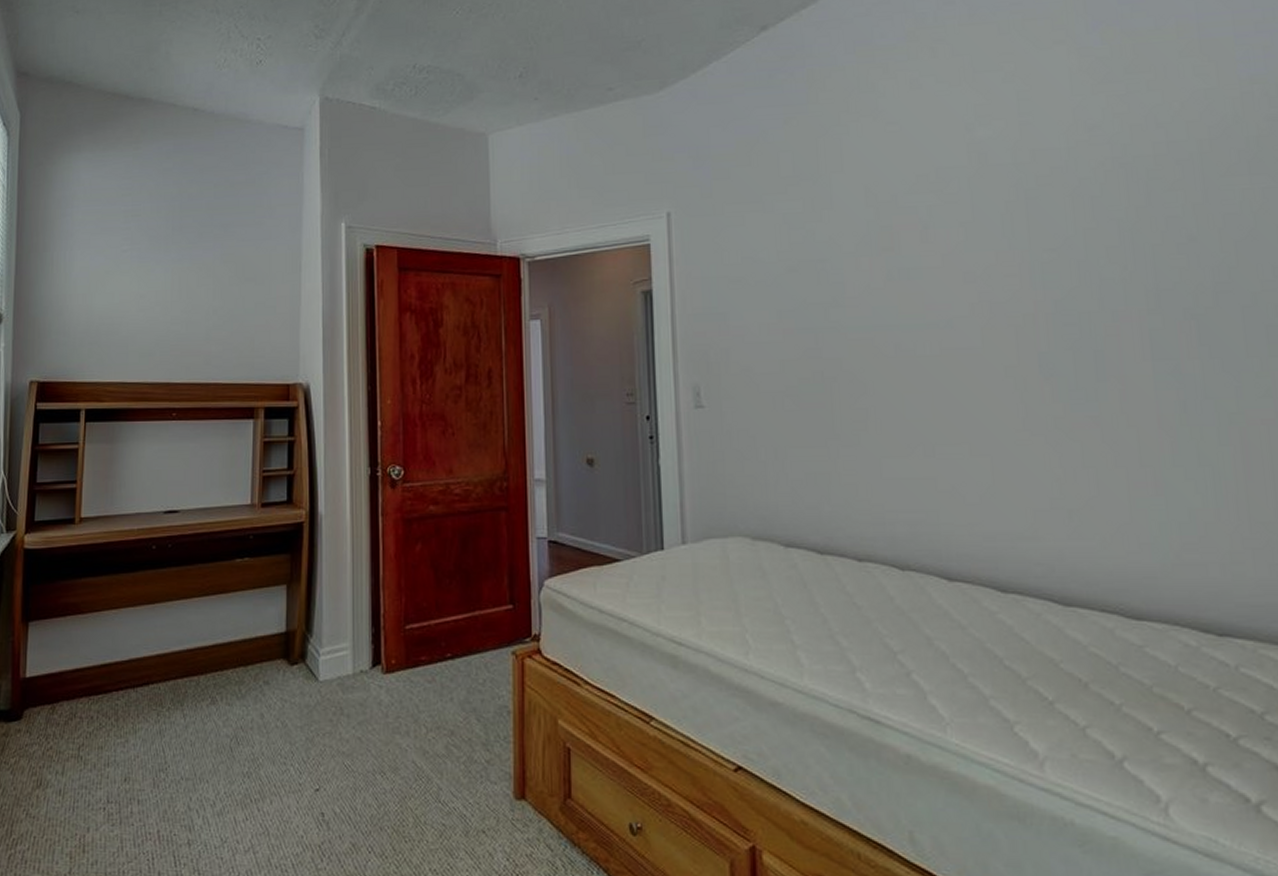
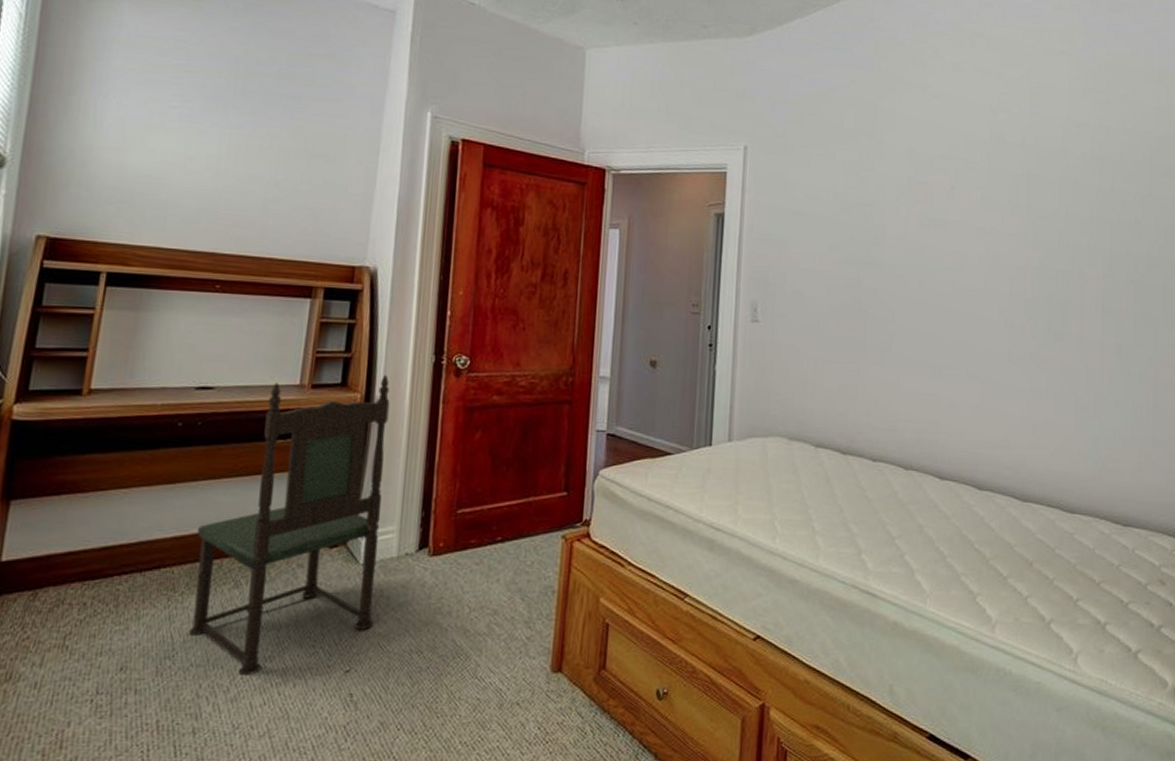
dining chair: none [176,489,337,791] -> present [188,374,390,676]

